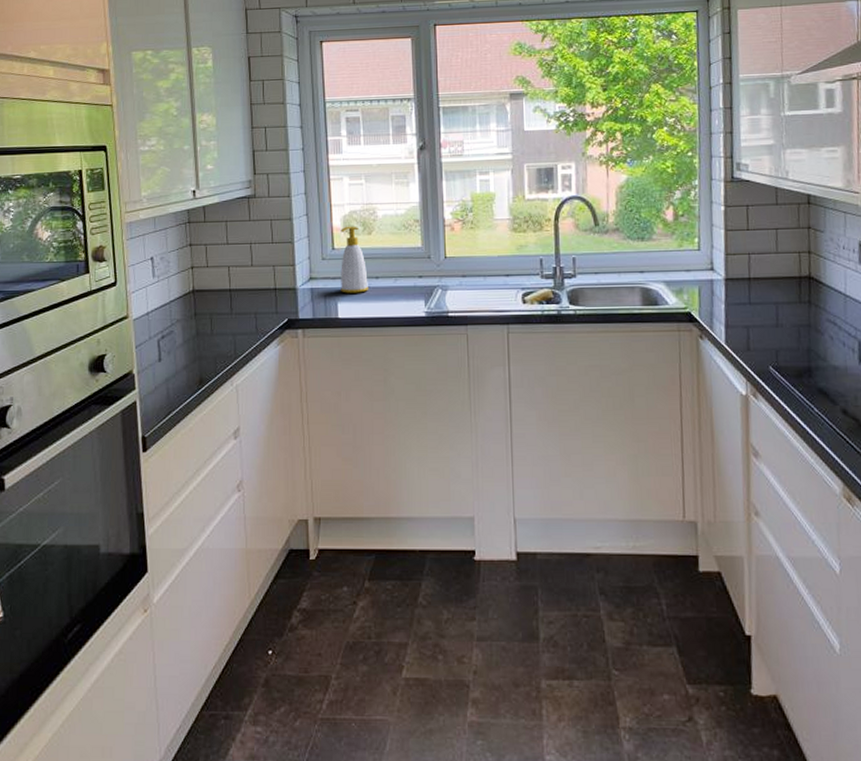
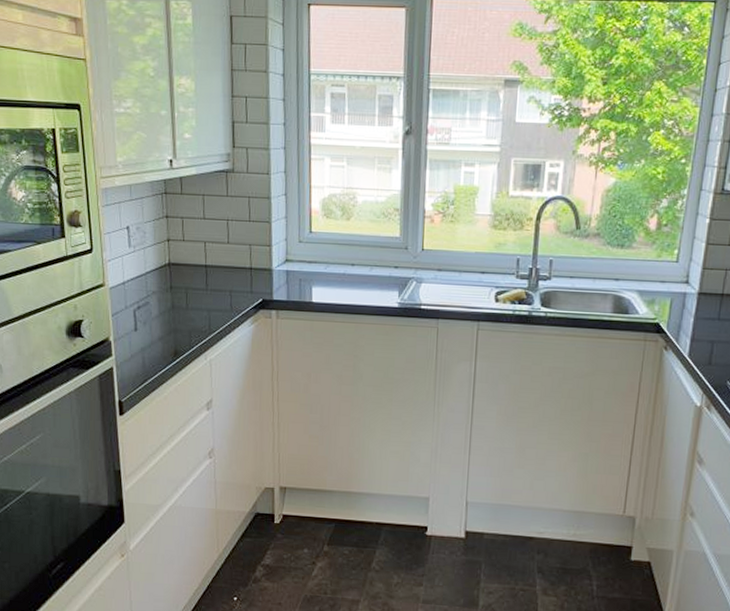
soap bottle: present [340,226,369,294] -> none [316,209,345,279]

